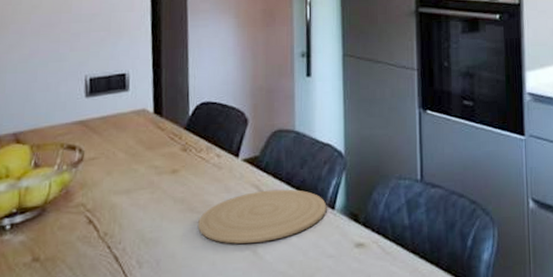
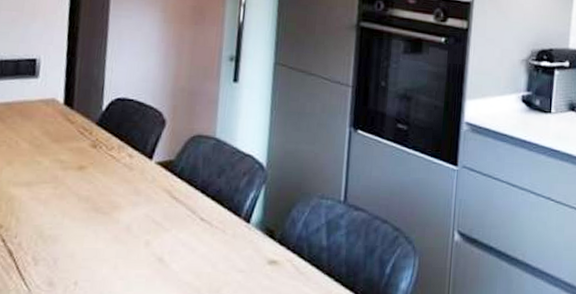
plate: present [198,189,327,244] -> none [102,196,242,251]

